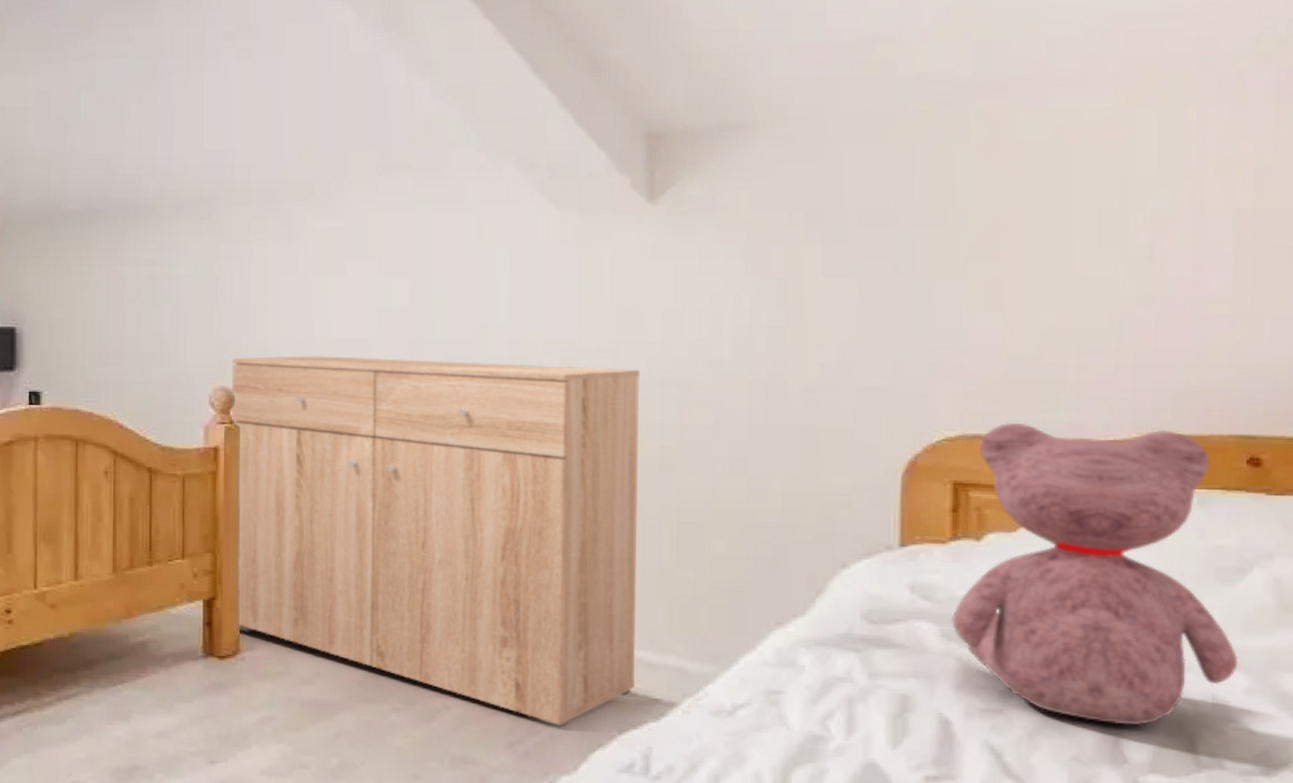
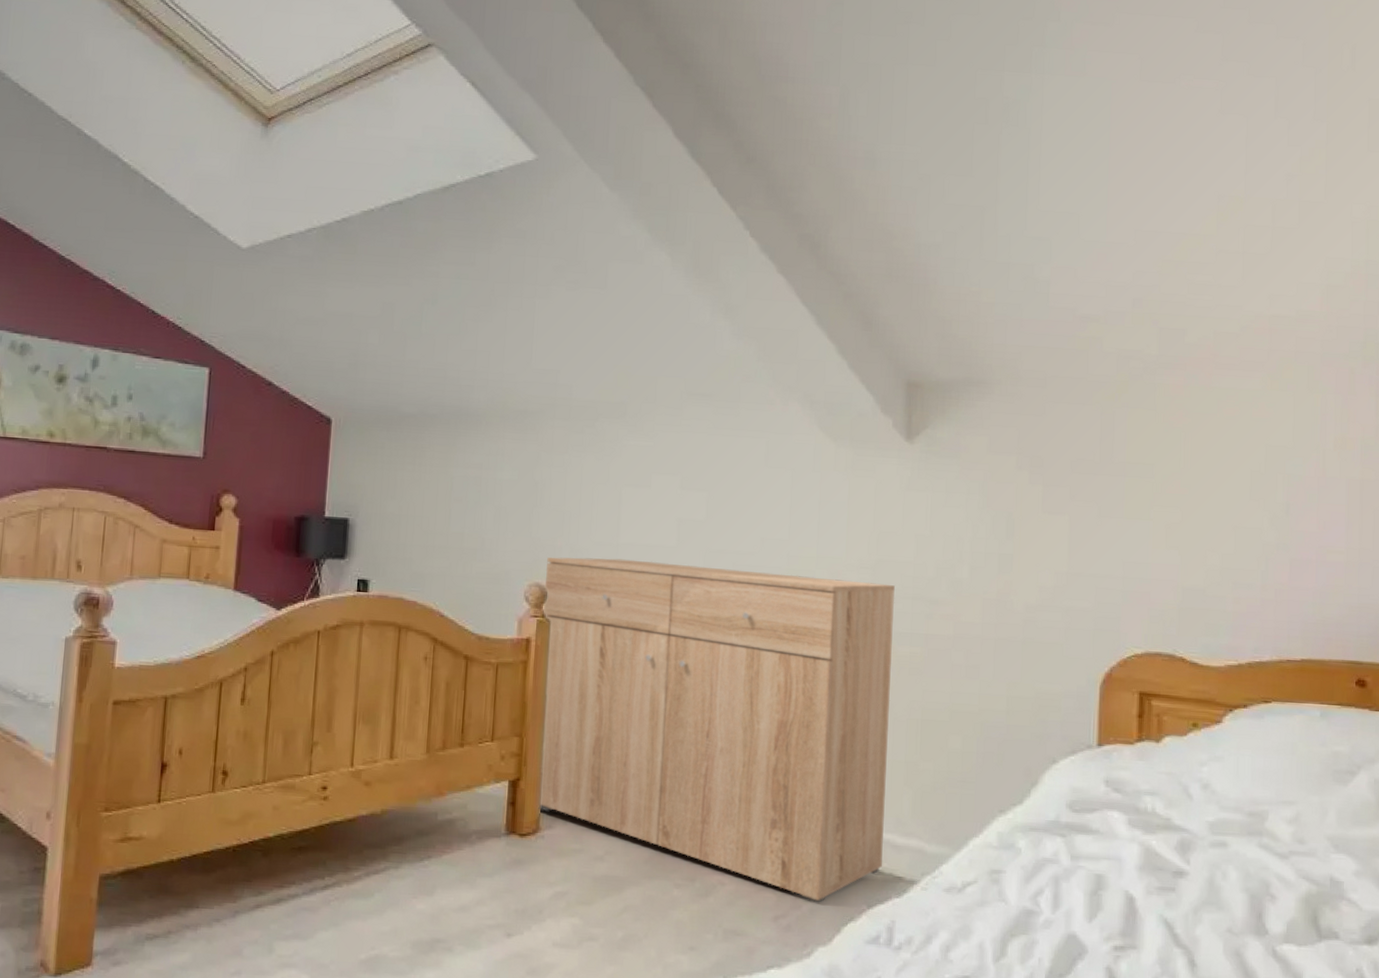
teddy bear: present [952,422,1239,726] -> none [1137,643,1350,903]

